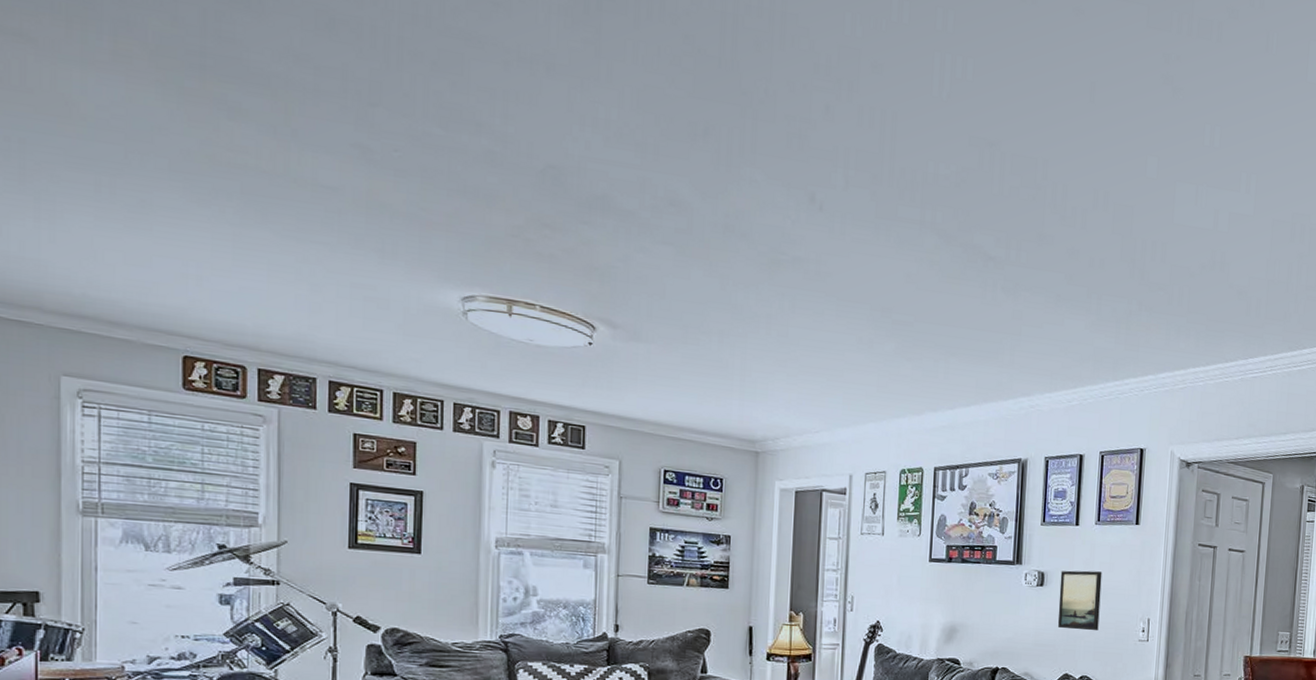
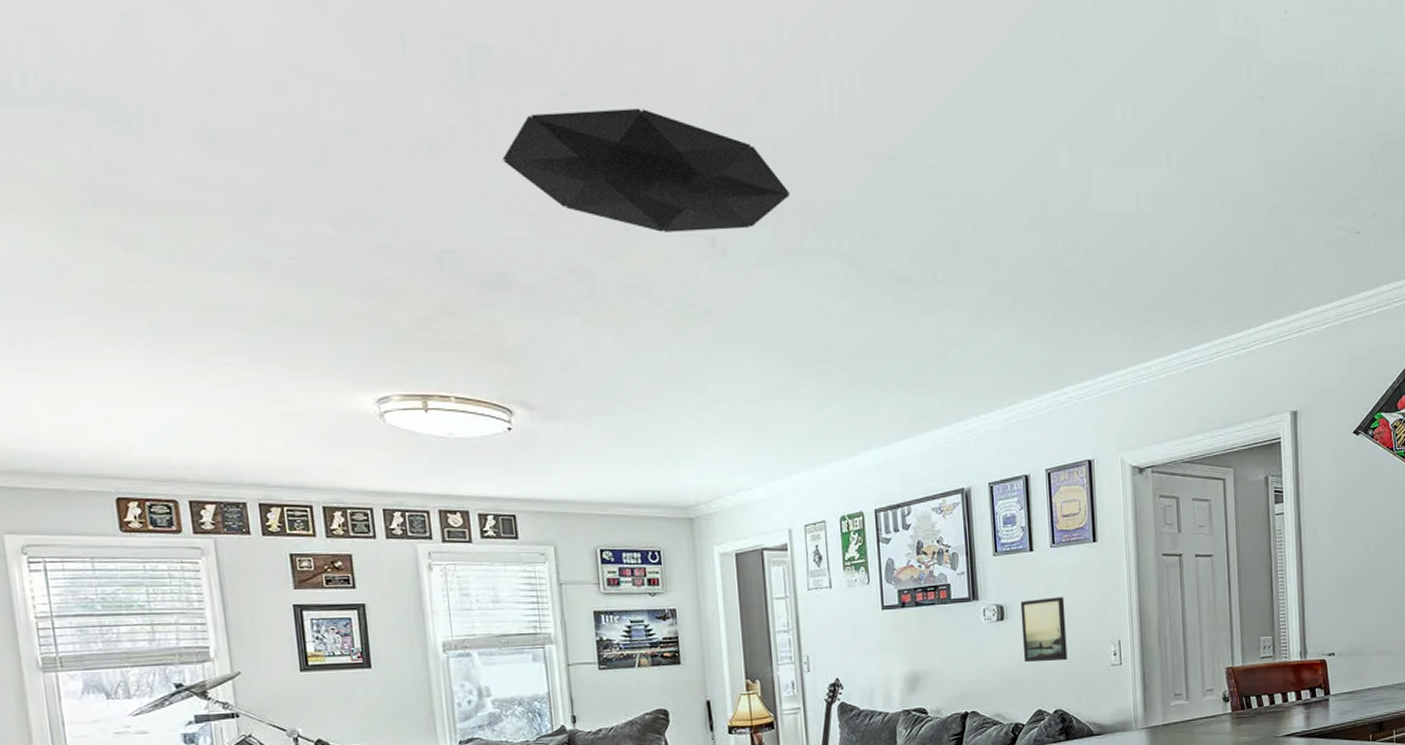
ceiling light: none [618,50,892,189] -> present [503,108,791,232]

